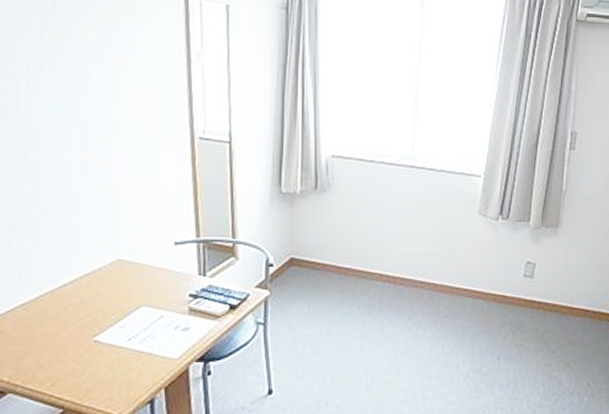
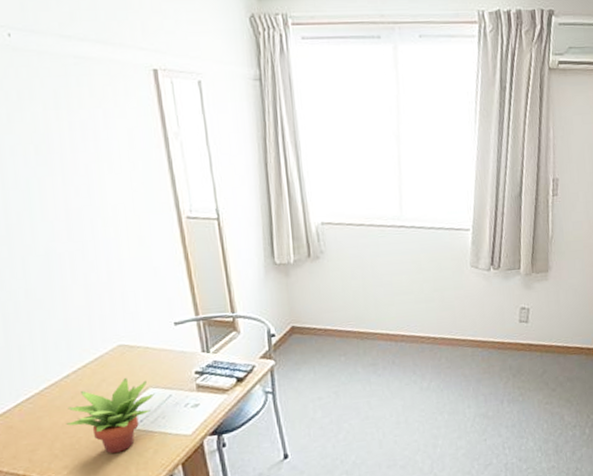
succulent plant: none [56,293,147,369] -> present [66,377,155,453]

